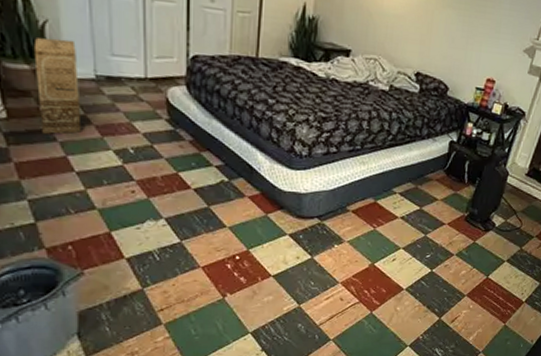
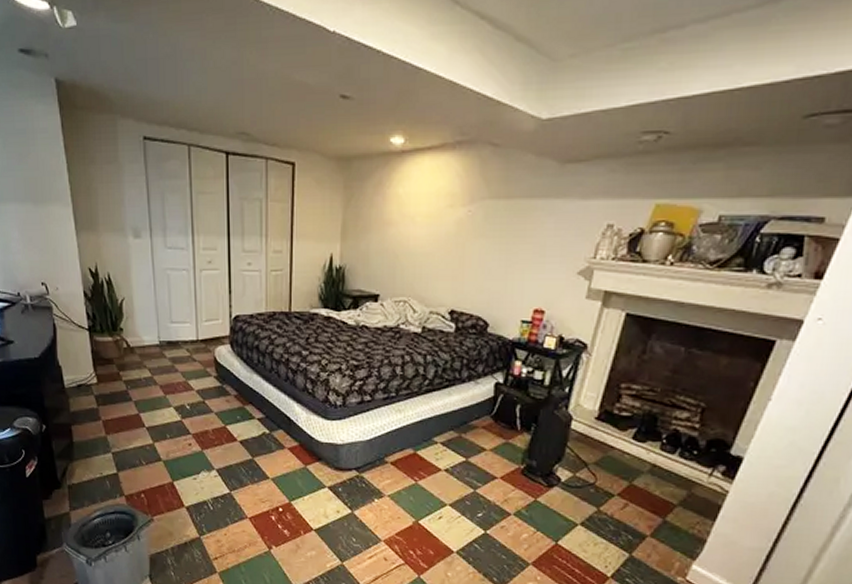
cardboard box: present [33,37,82,134] -> none [115,313,150,395]

